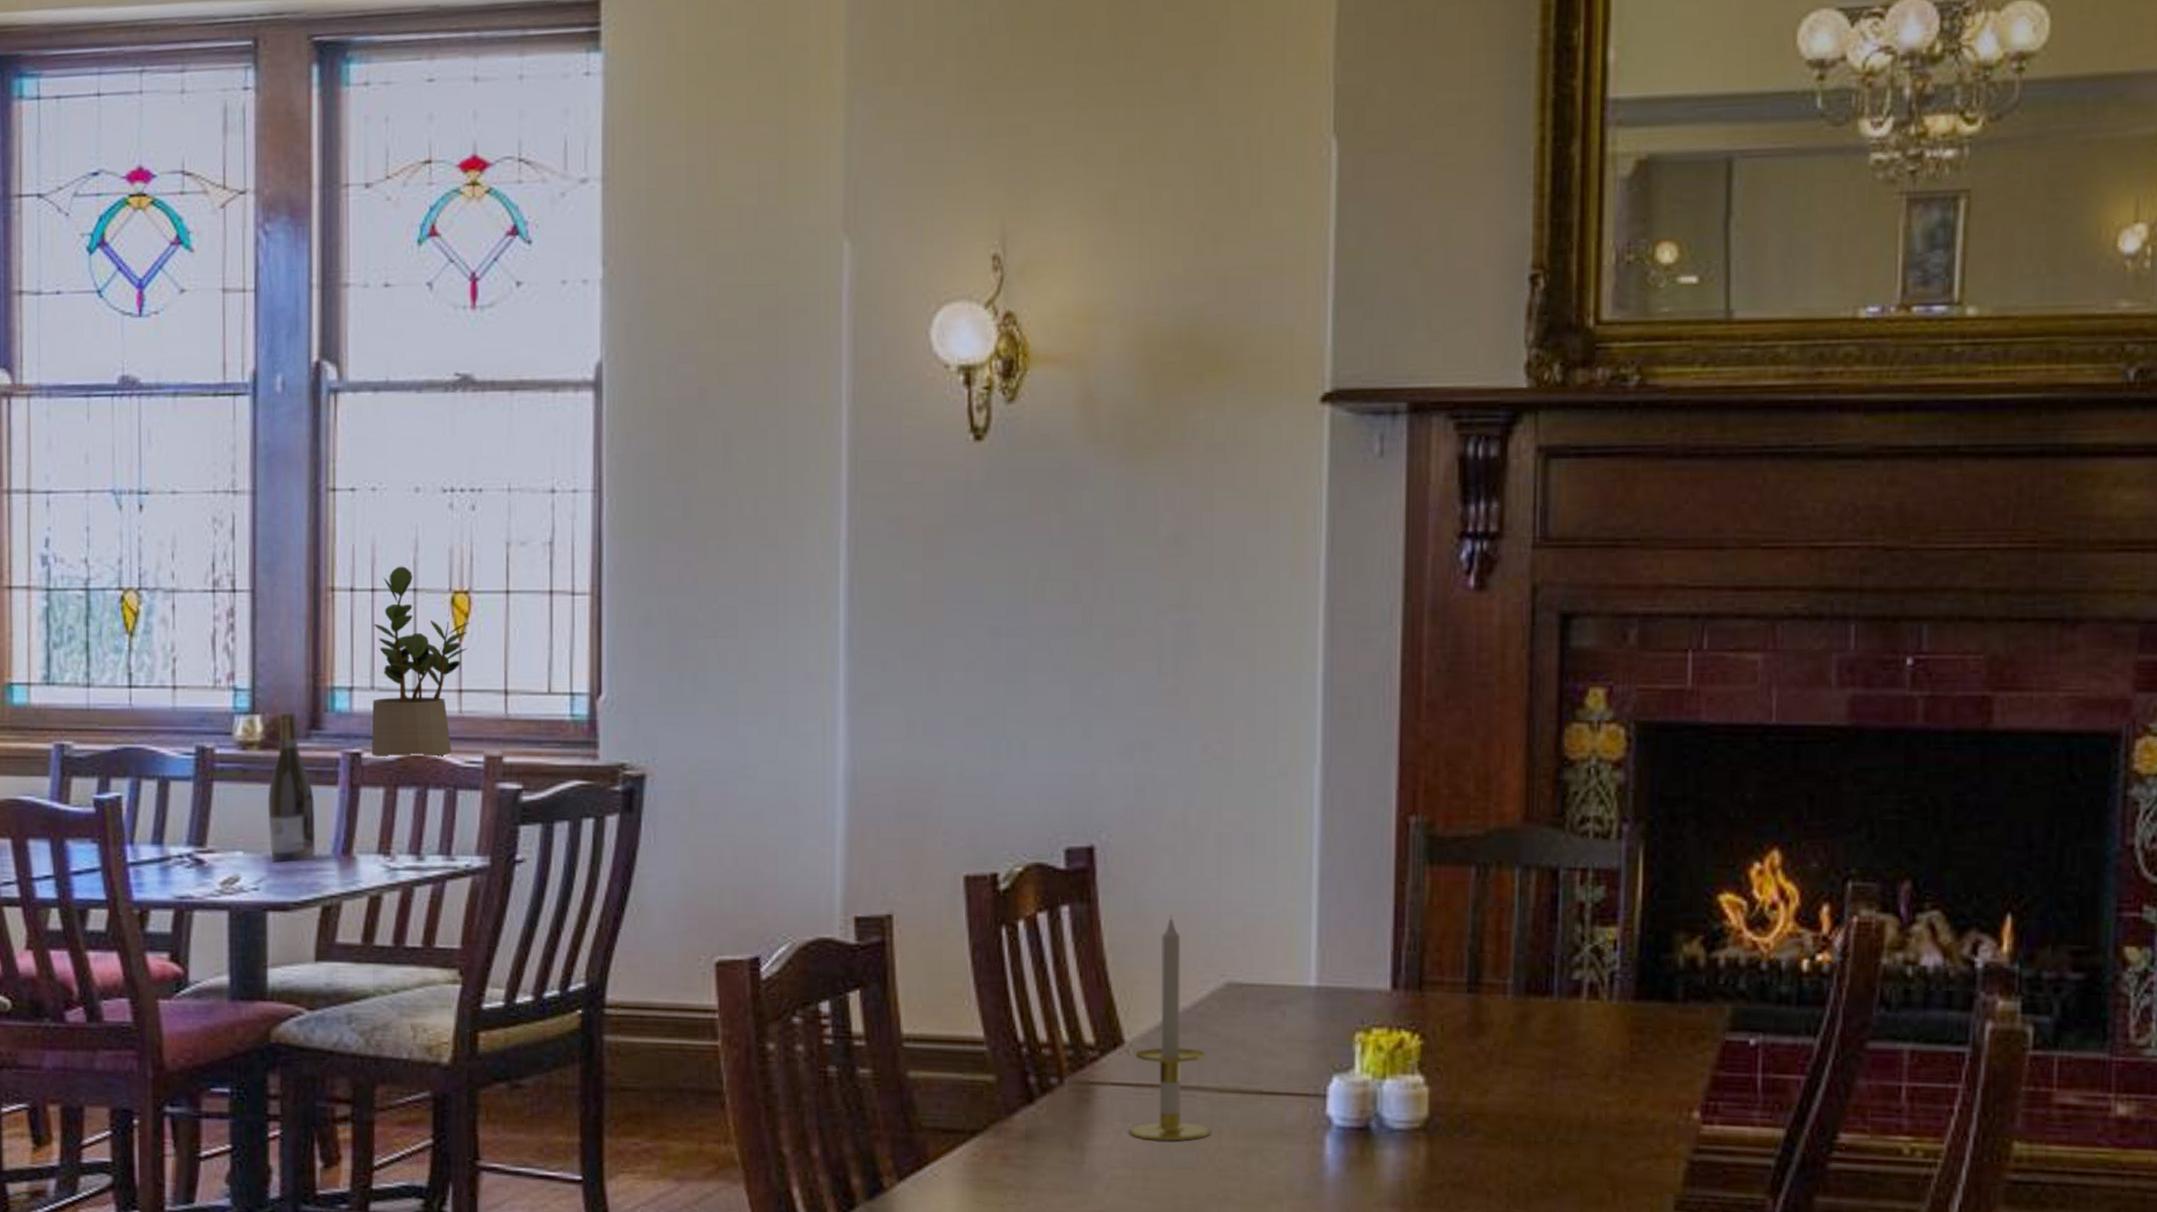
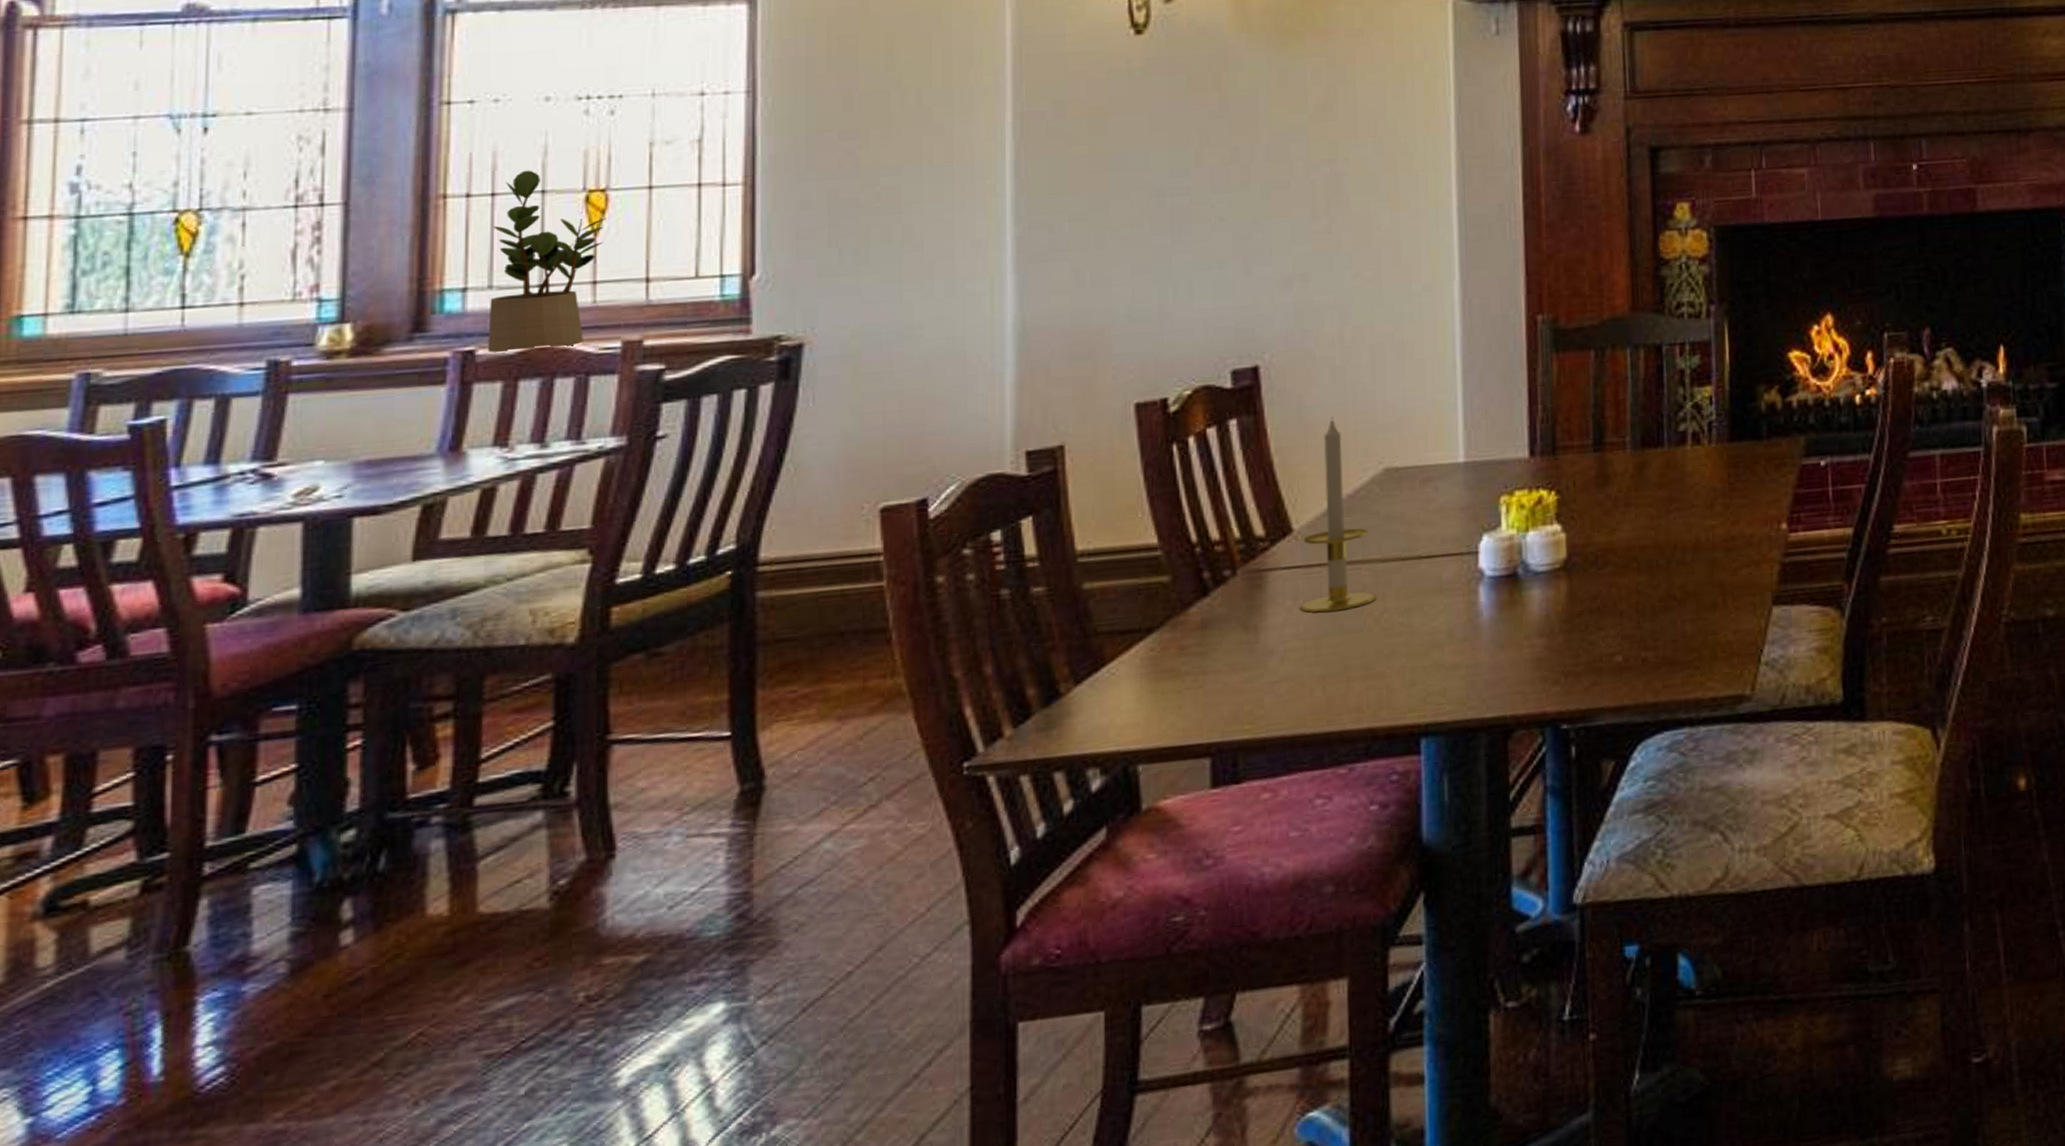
wine bottle: present [268,712,316,863] -> none [357,317,418,467]

